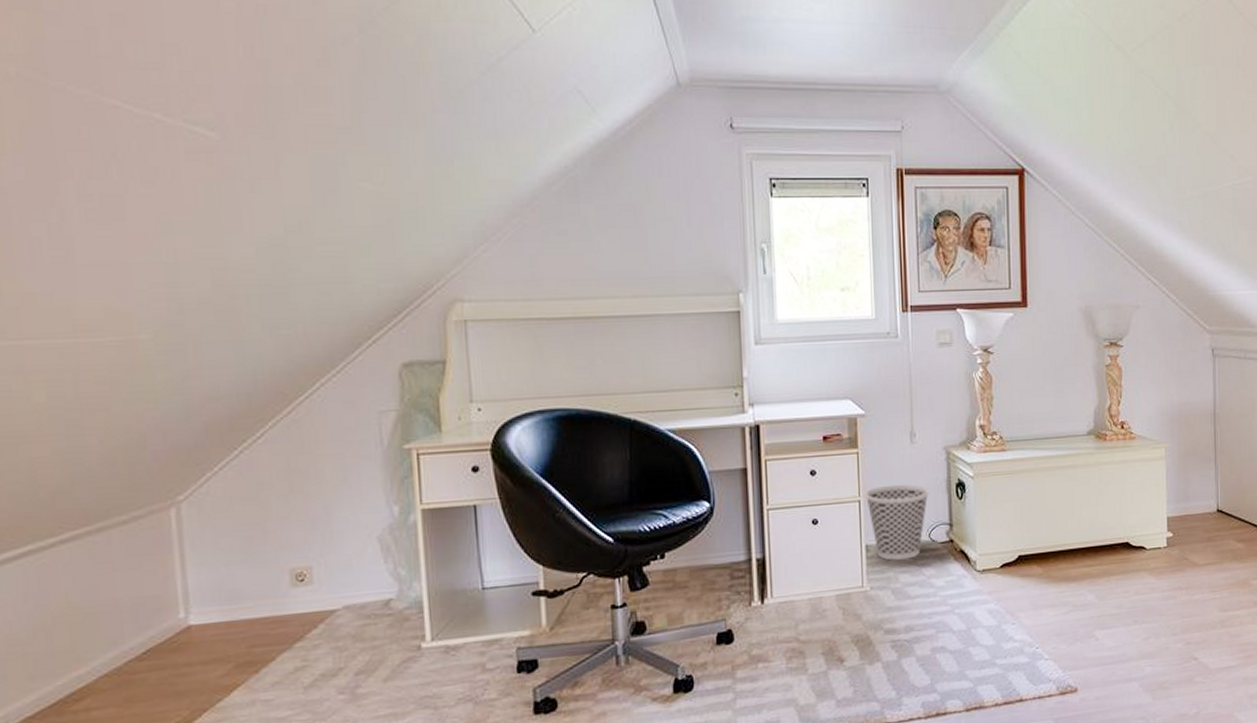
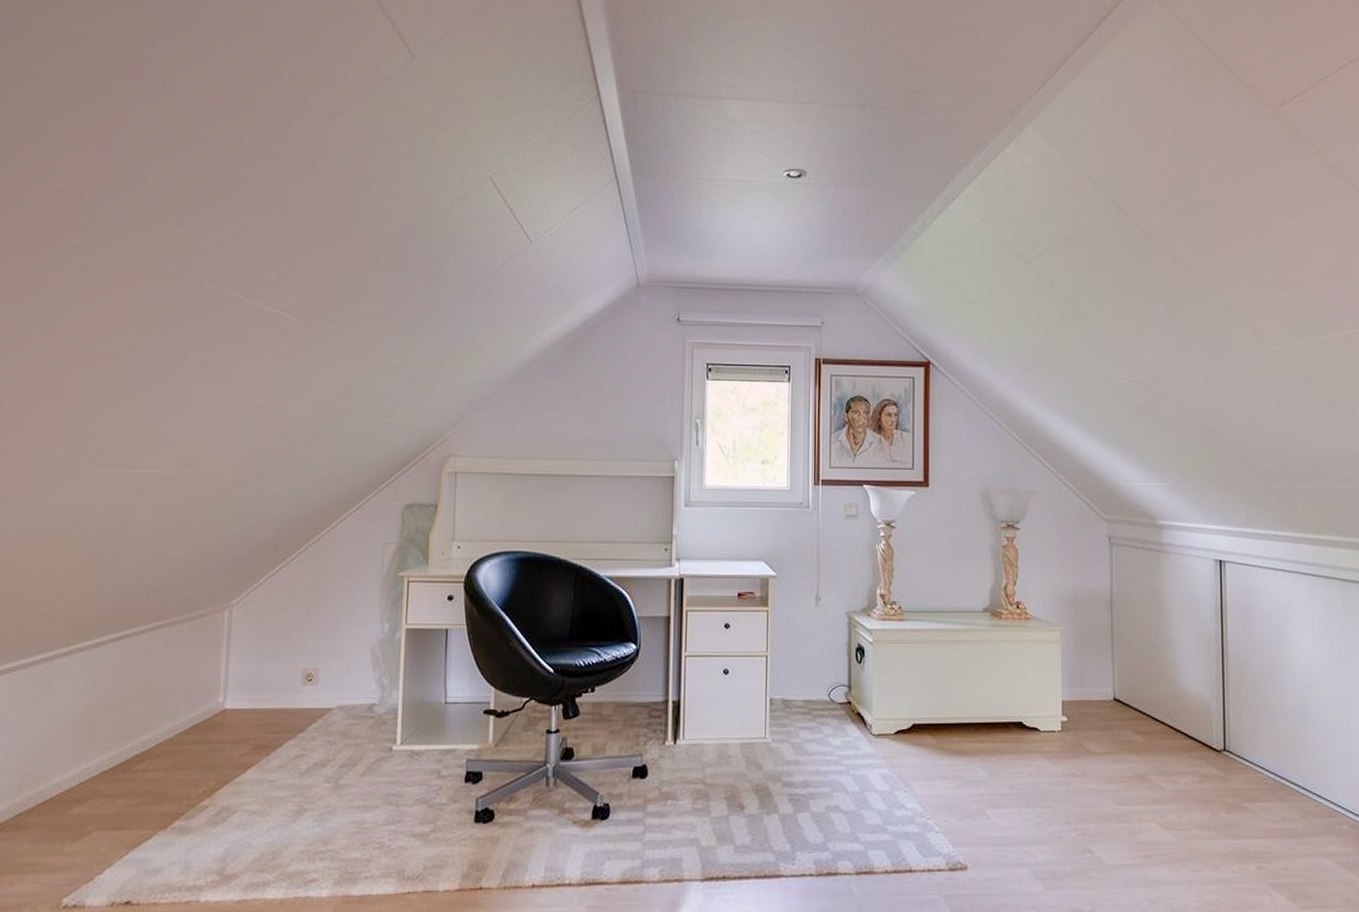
wastebasket: present [864,484,929,561] -> none [772,643,830,716]

